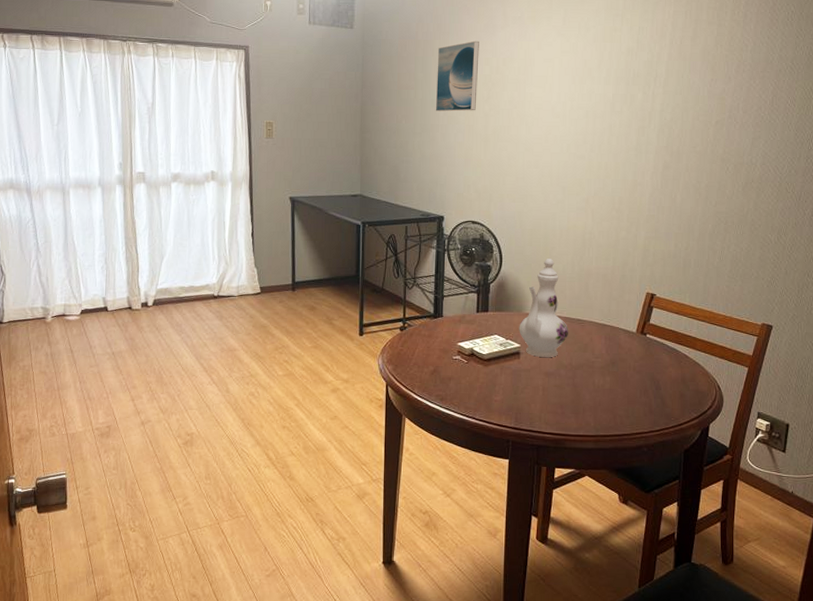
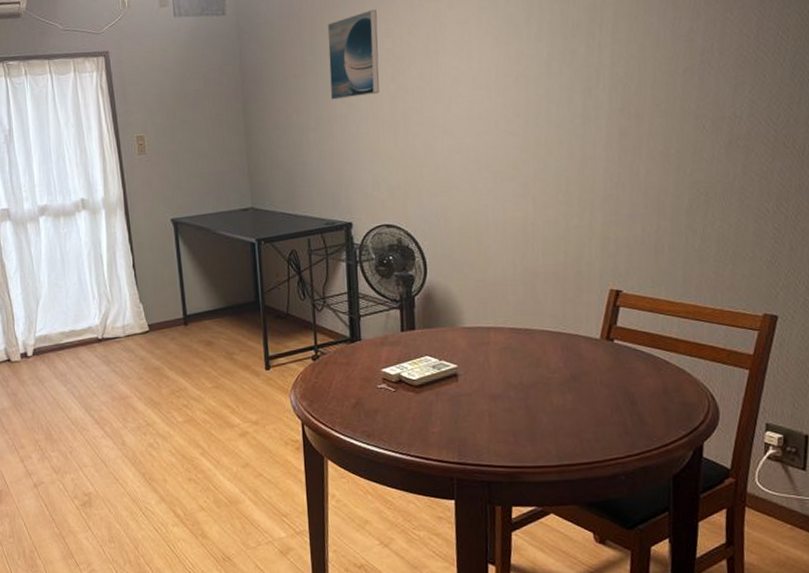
ewer: present [519,259,569,358] -> none [454,260,516,378]

